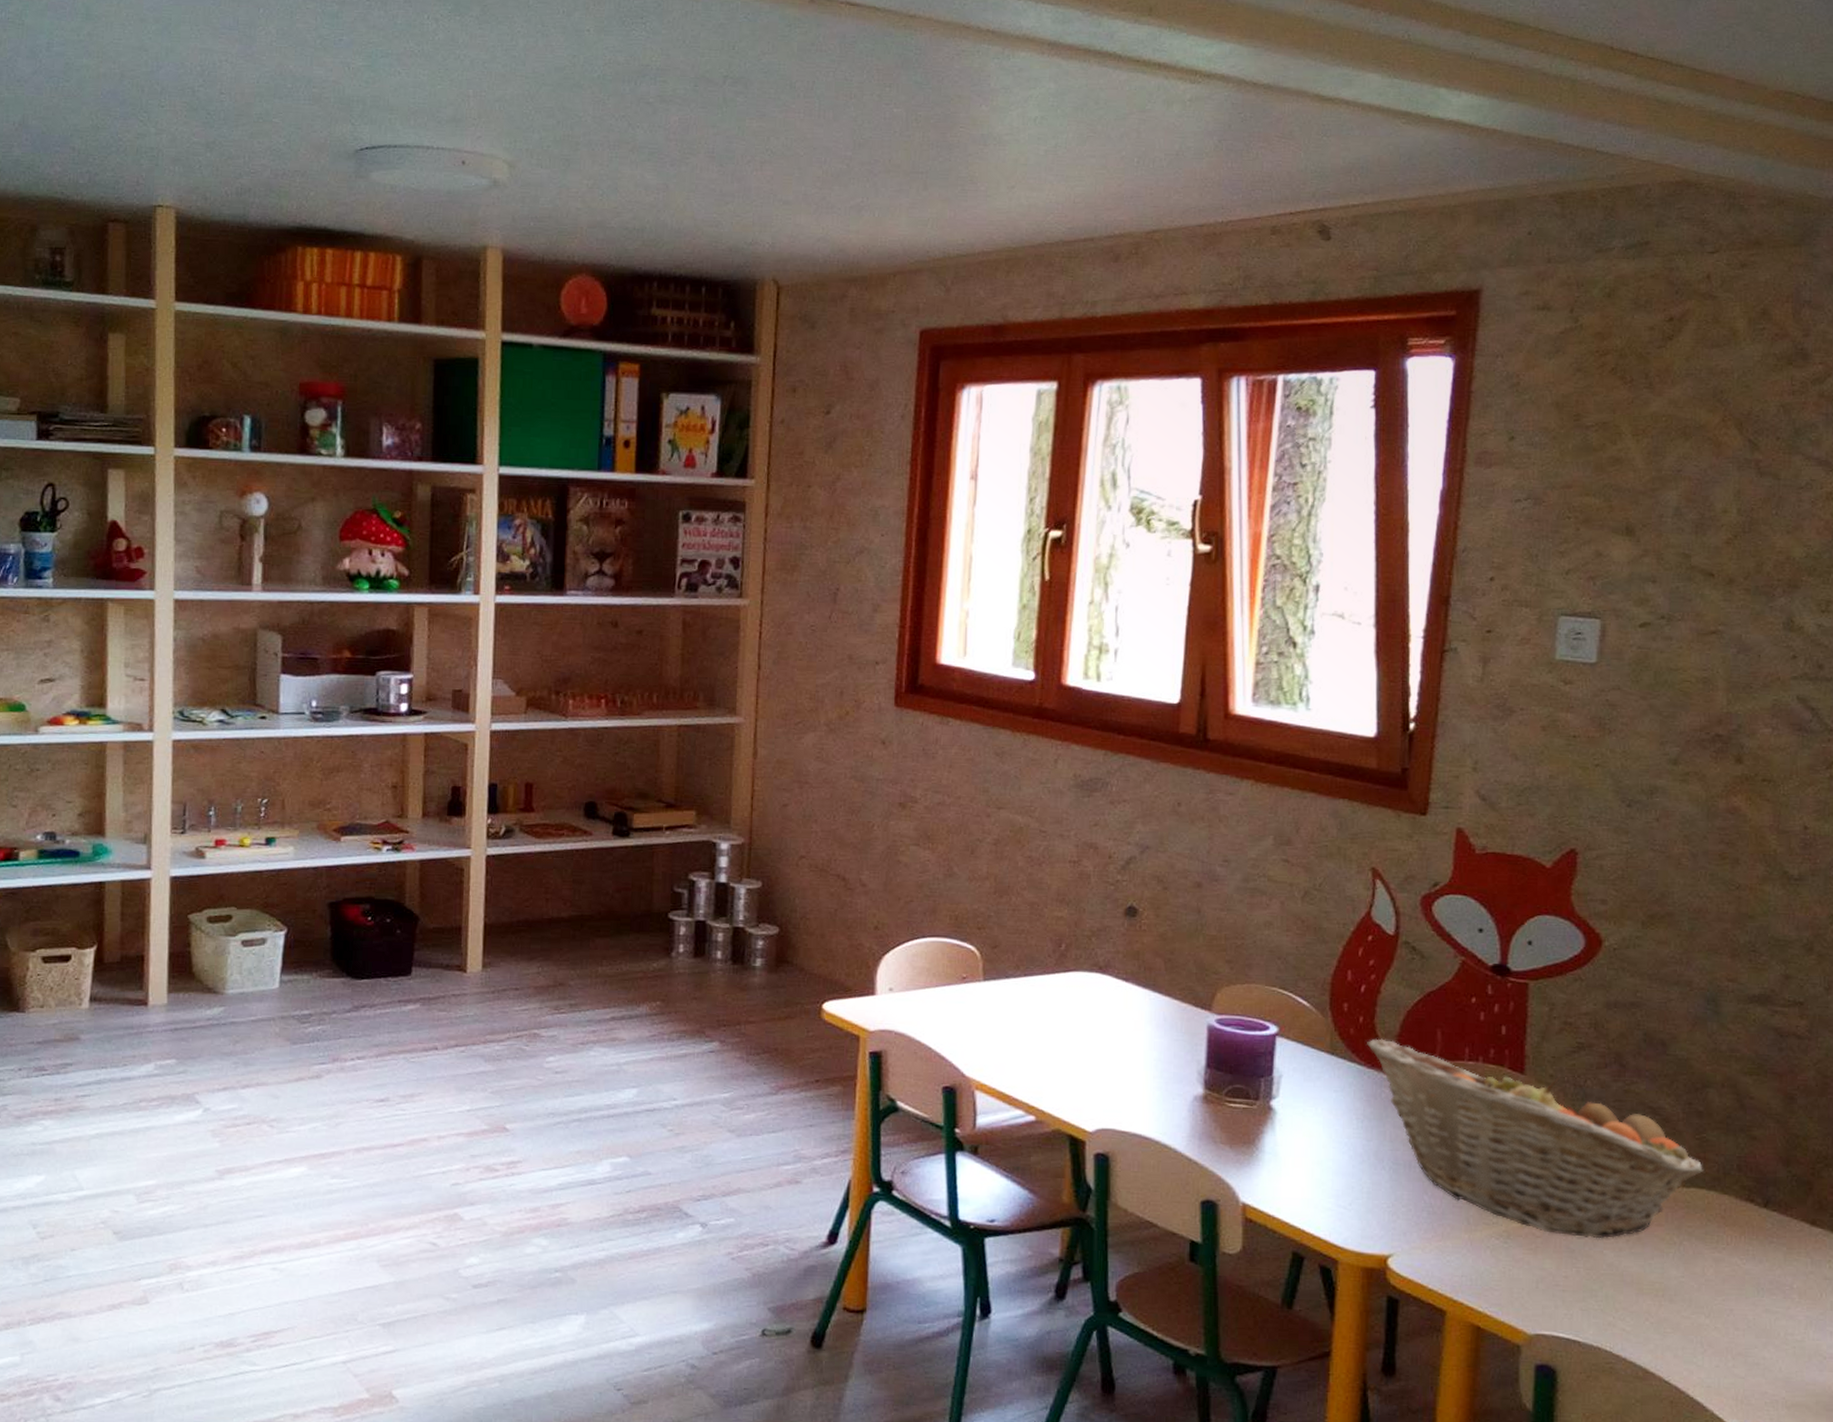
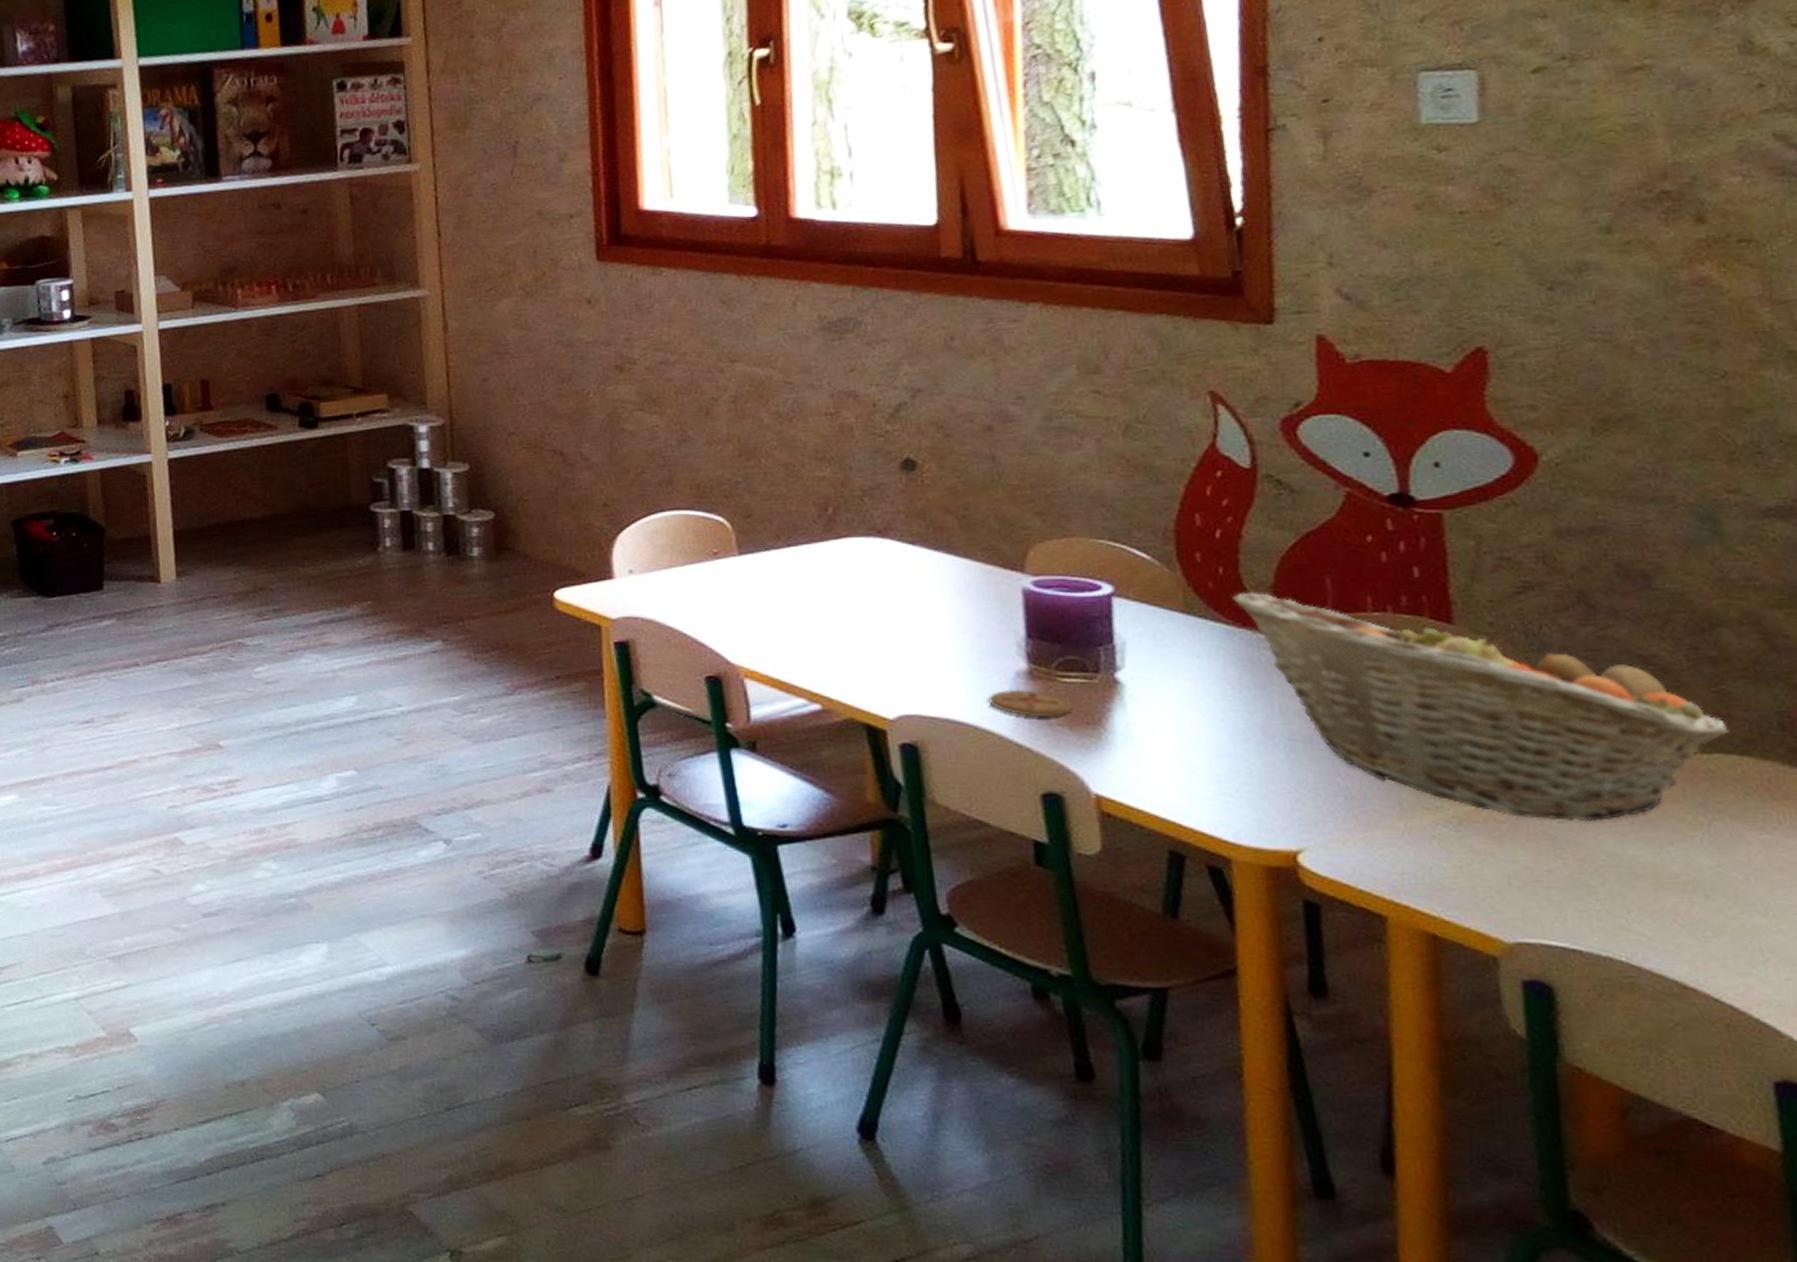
coaster: none [1170,1110,1233,1137] -> present [988,689,1072,718]

